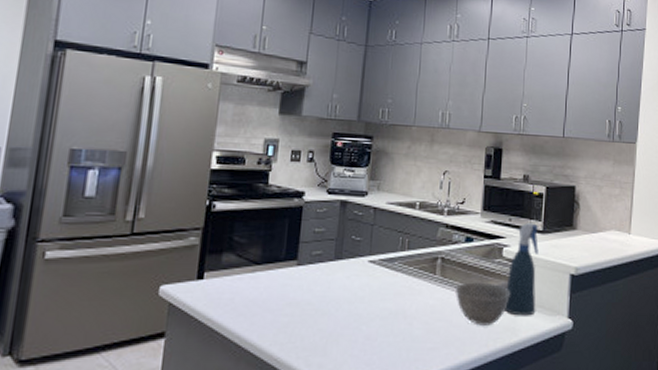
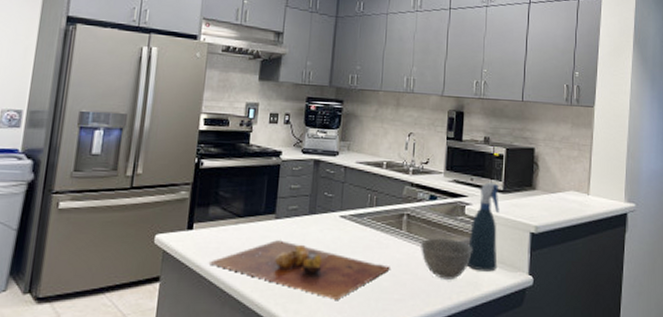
cutting board: none [221,289,423,351] -> present [208,240,390,300]

